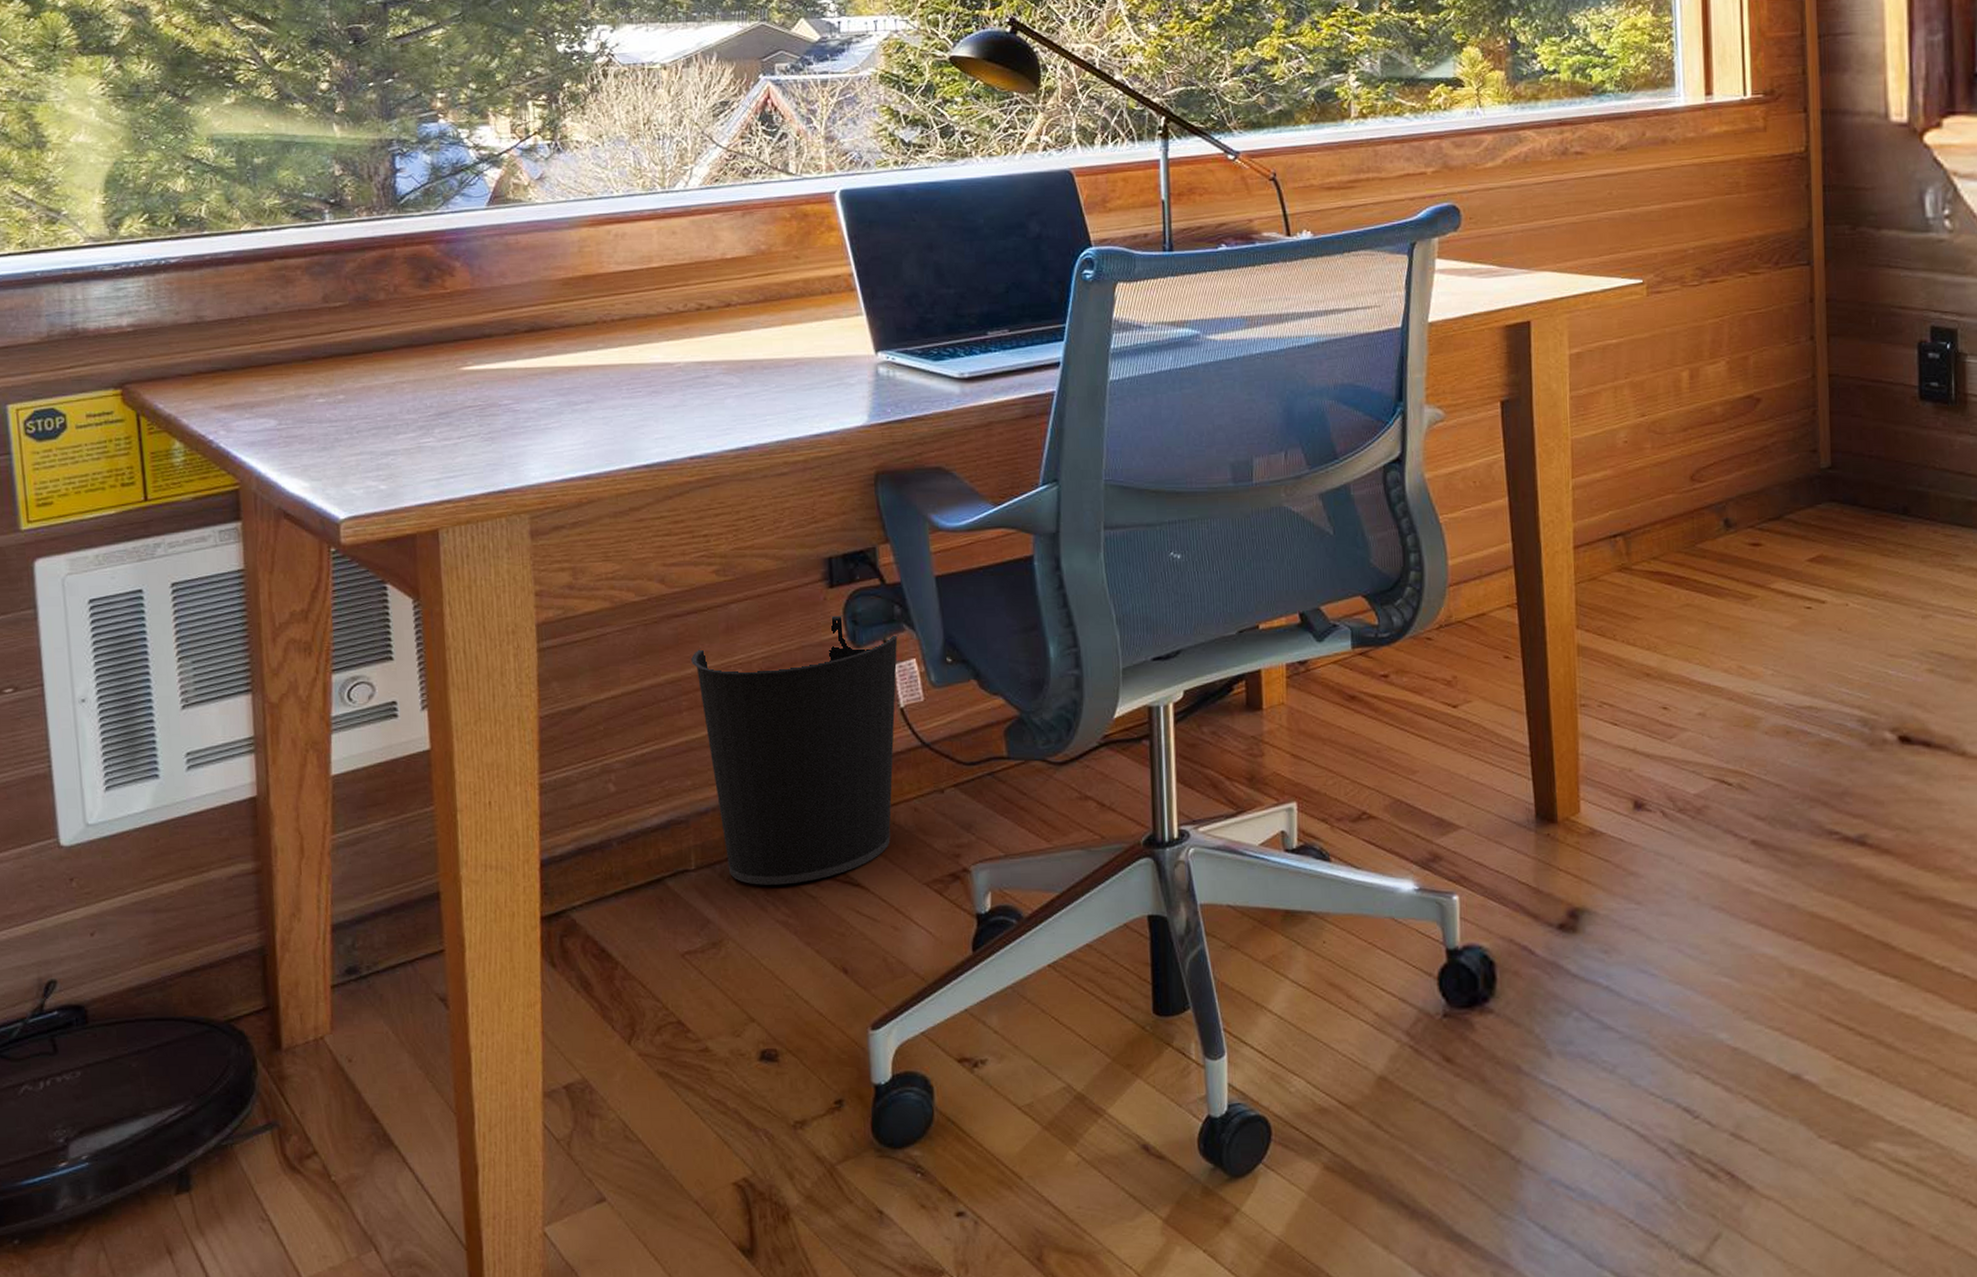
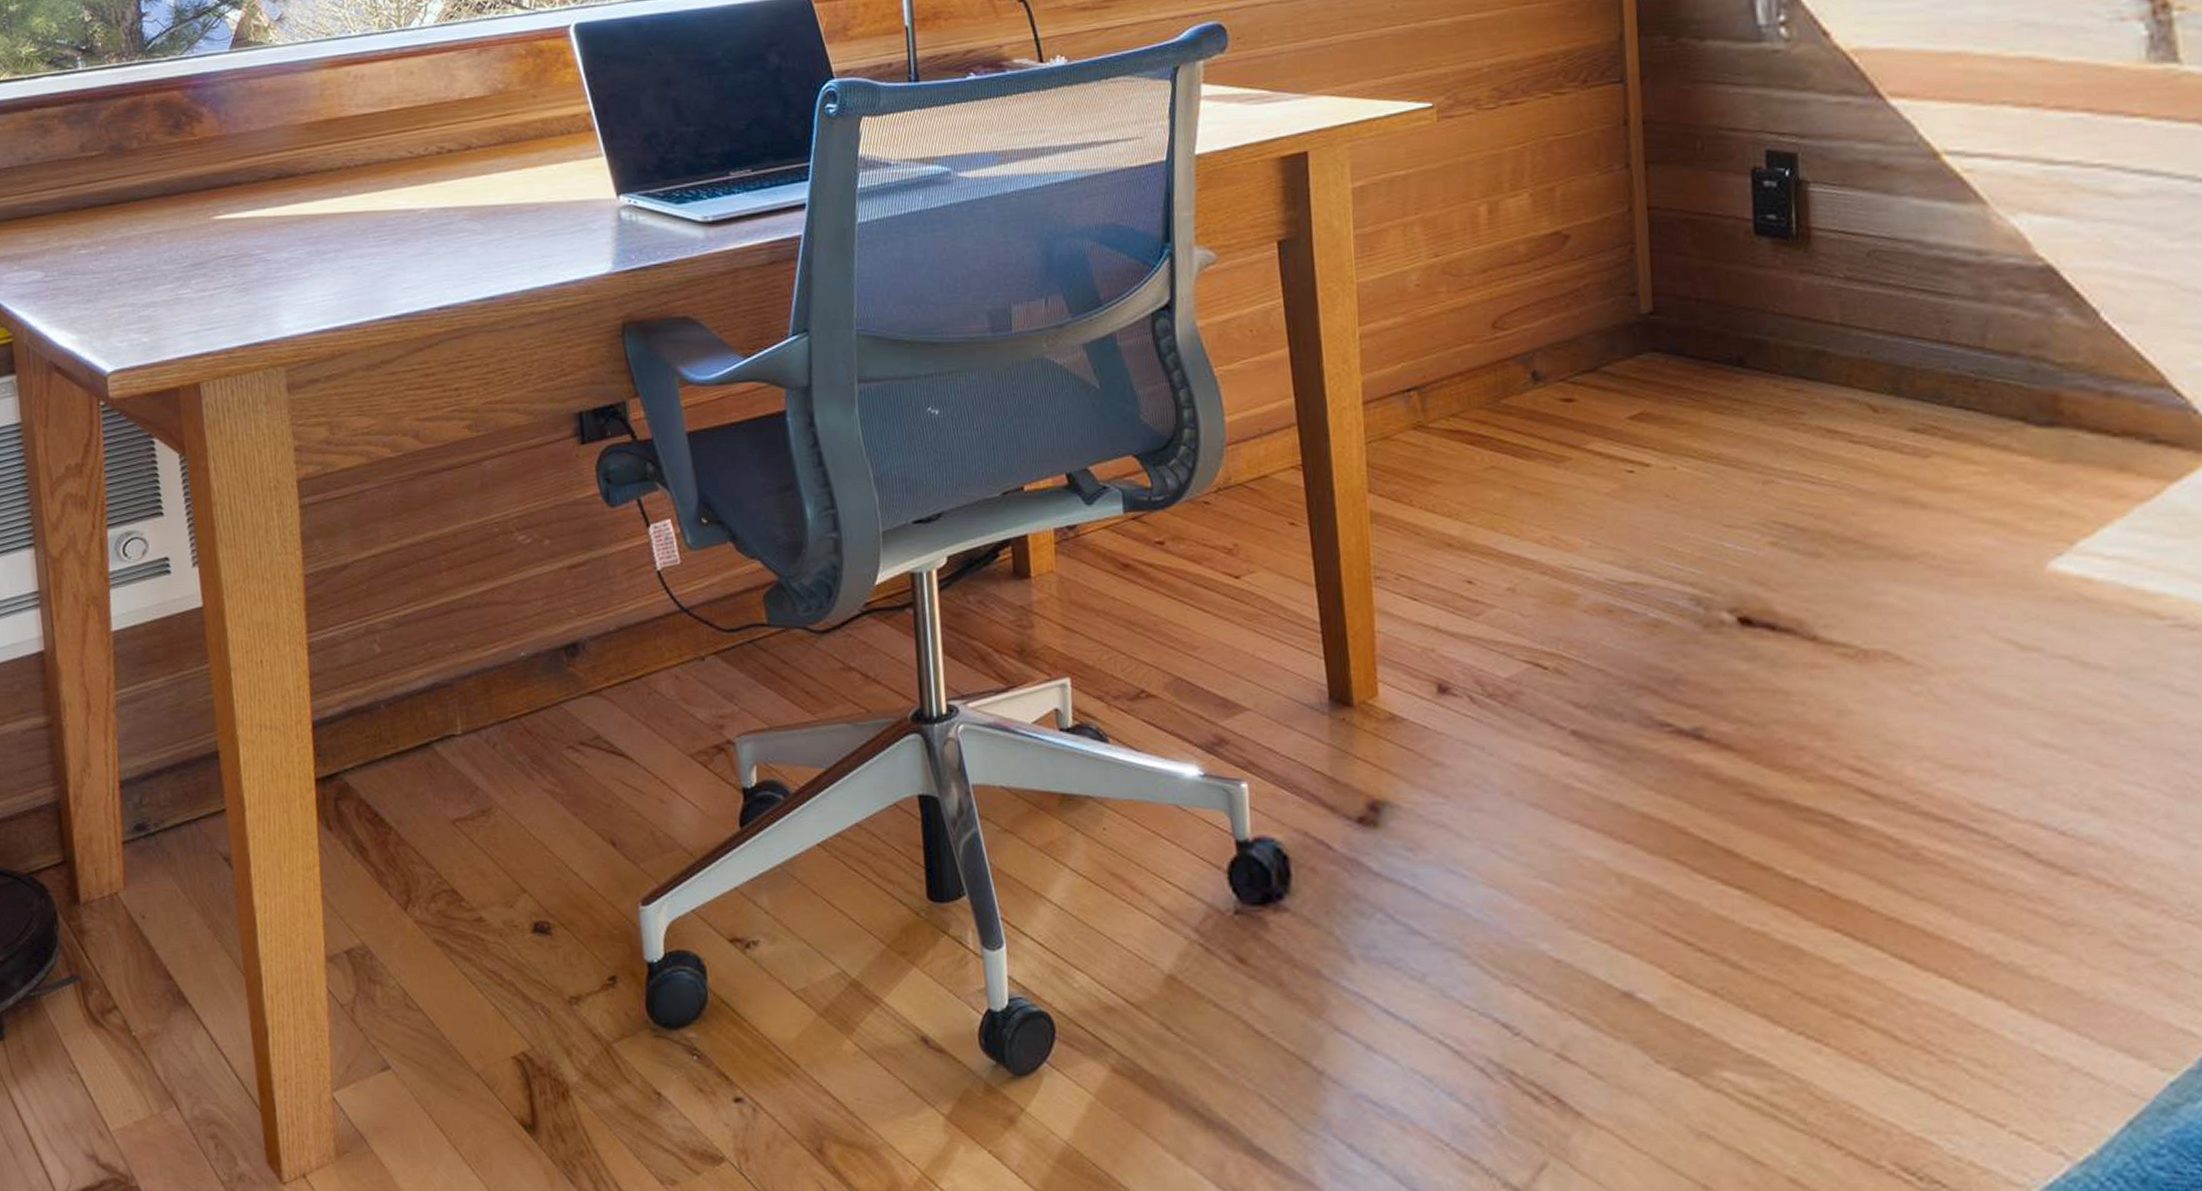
wastebasket: present [691,615,899,885] -> none [448,473,653,753]

